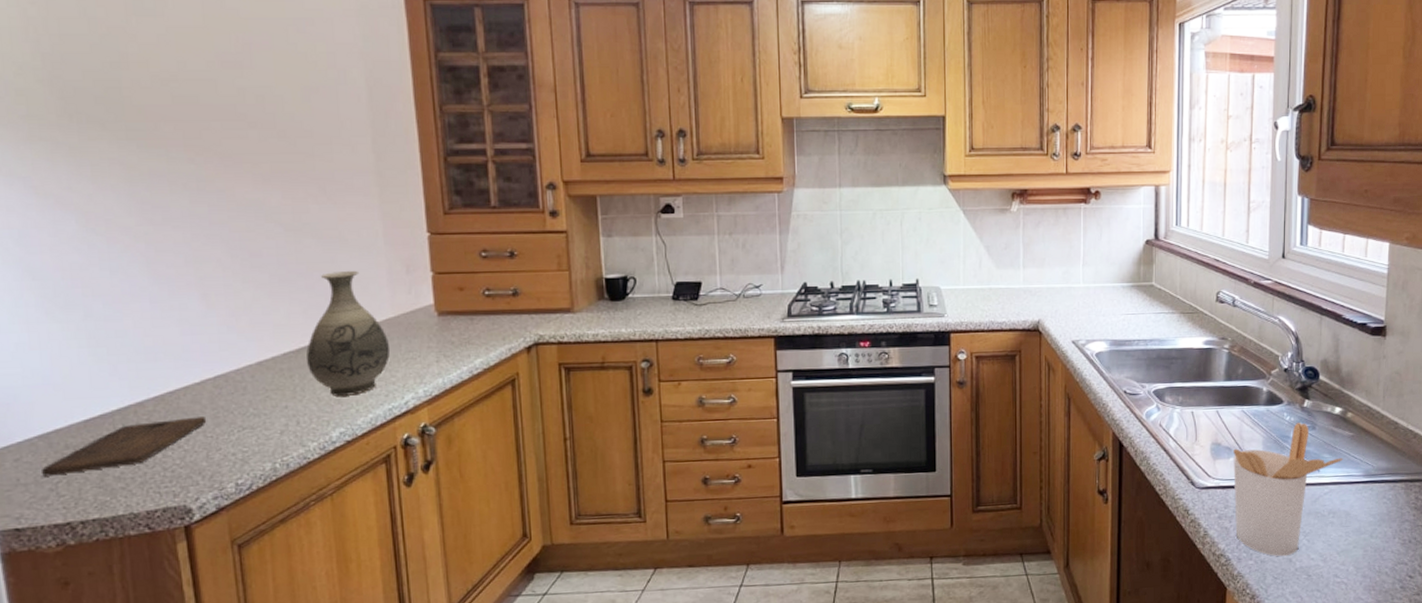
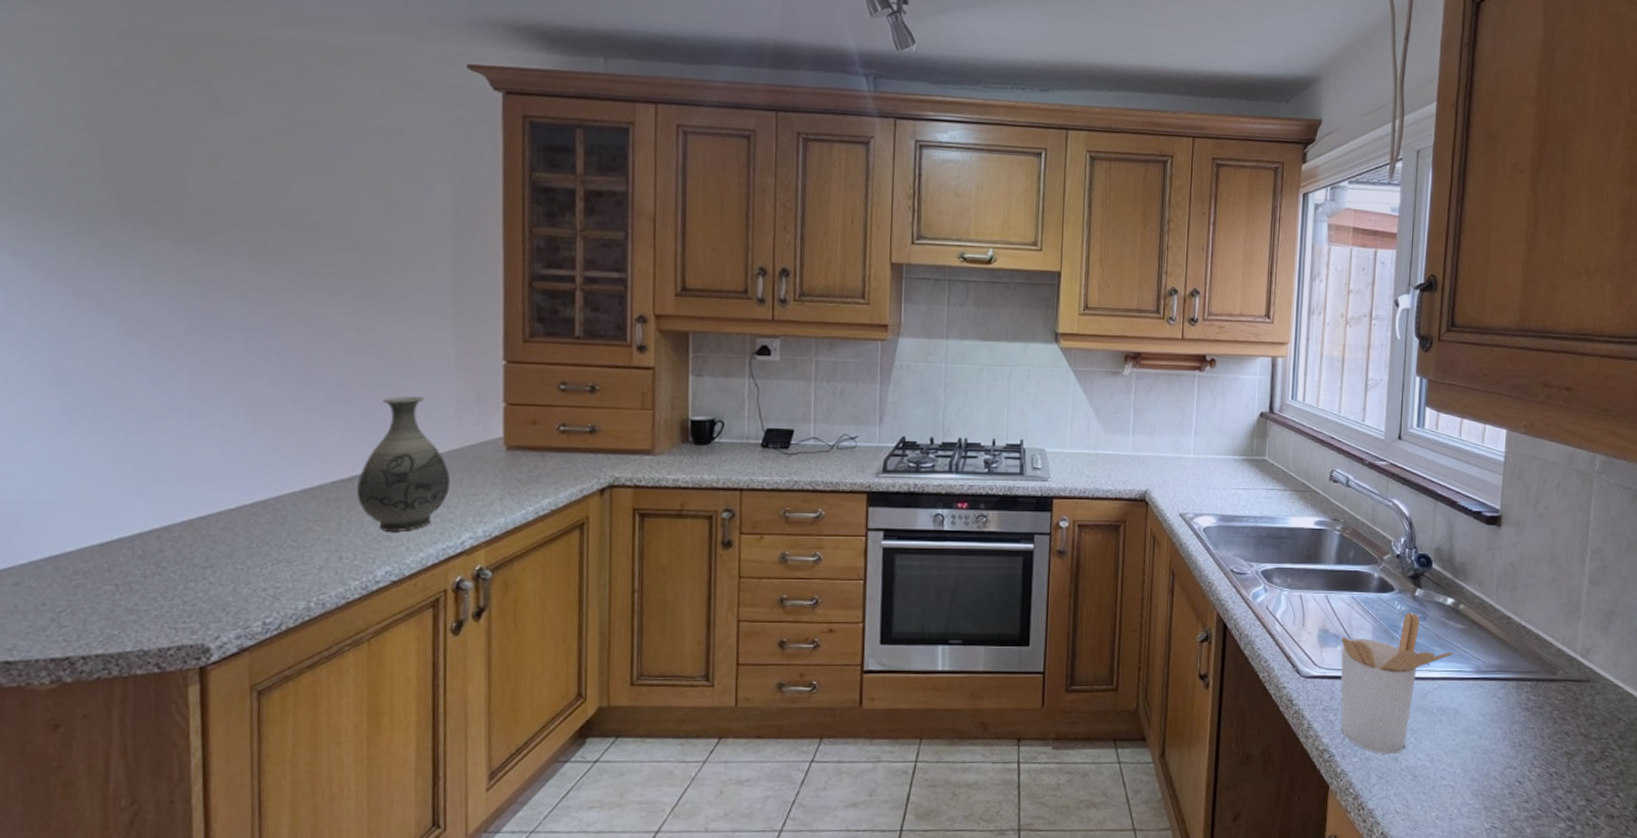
cutting board: present [42,417,207,477] -> none [44,546,239,604]

